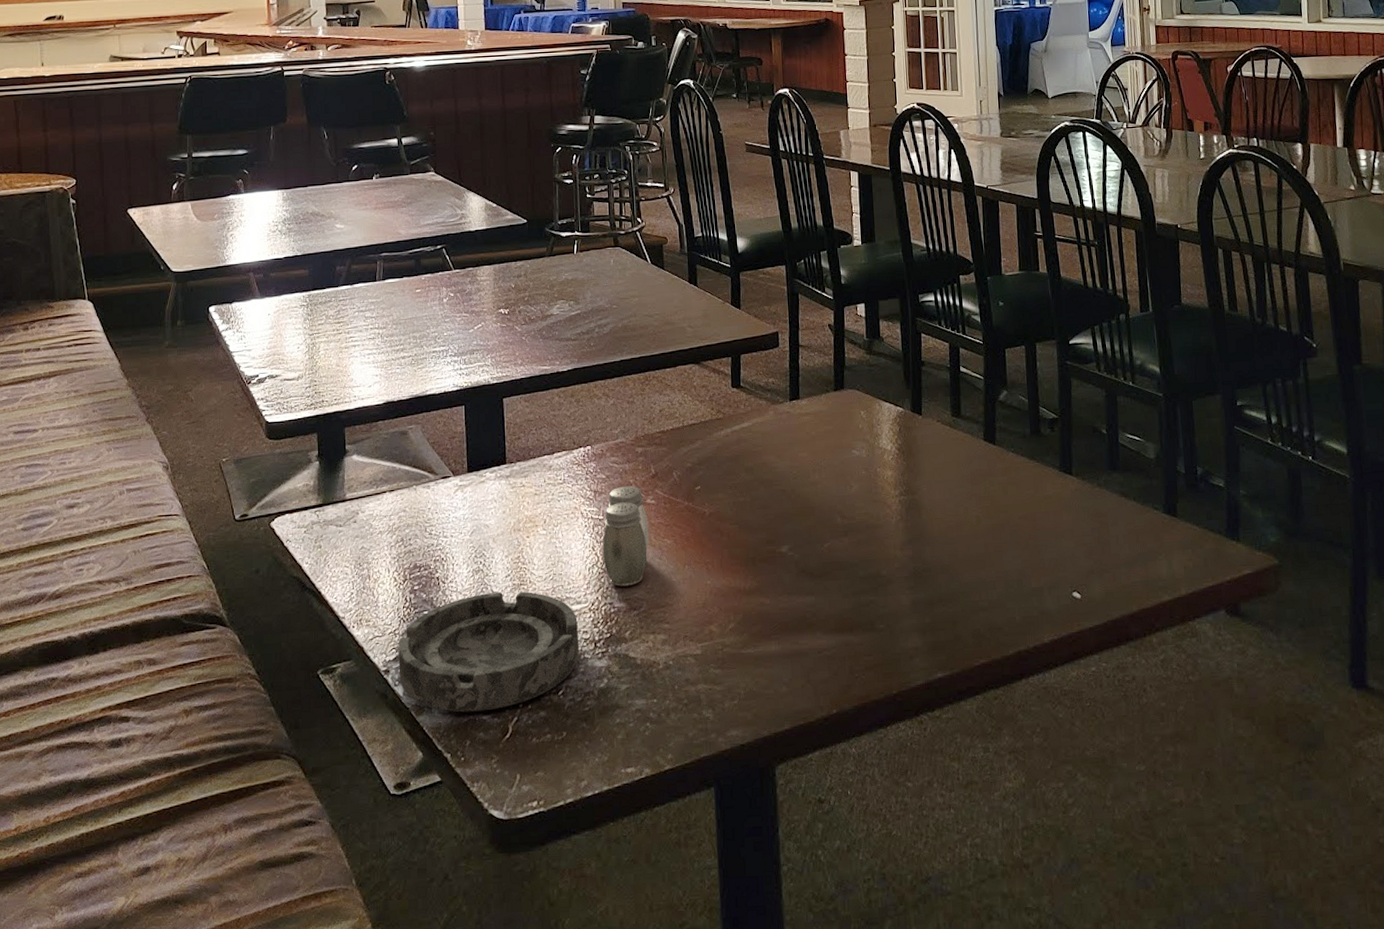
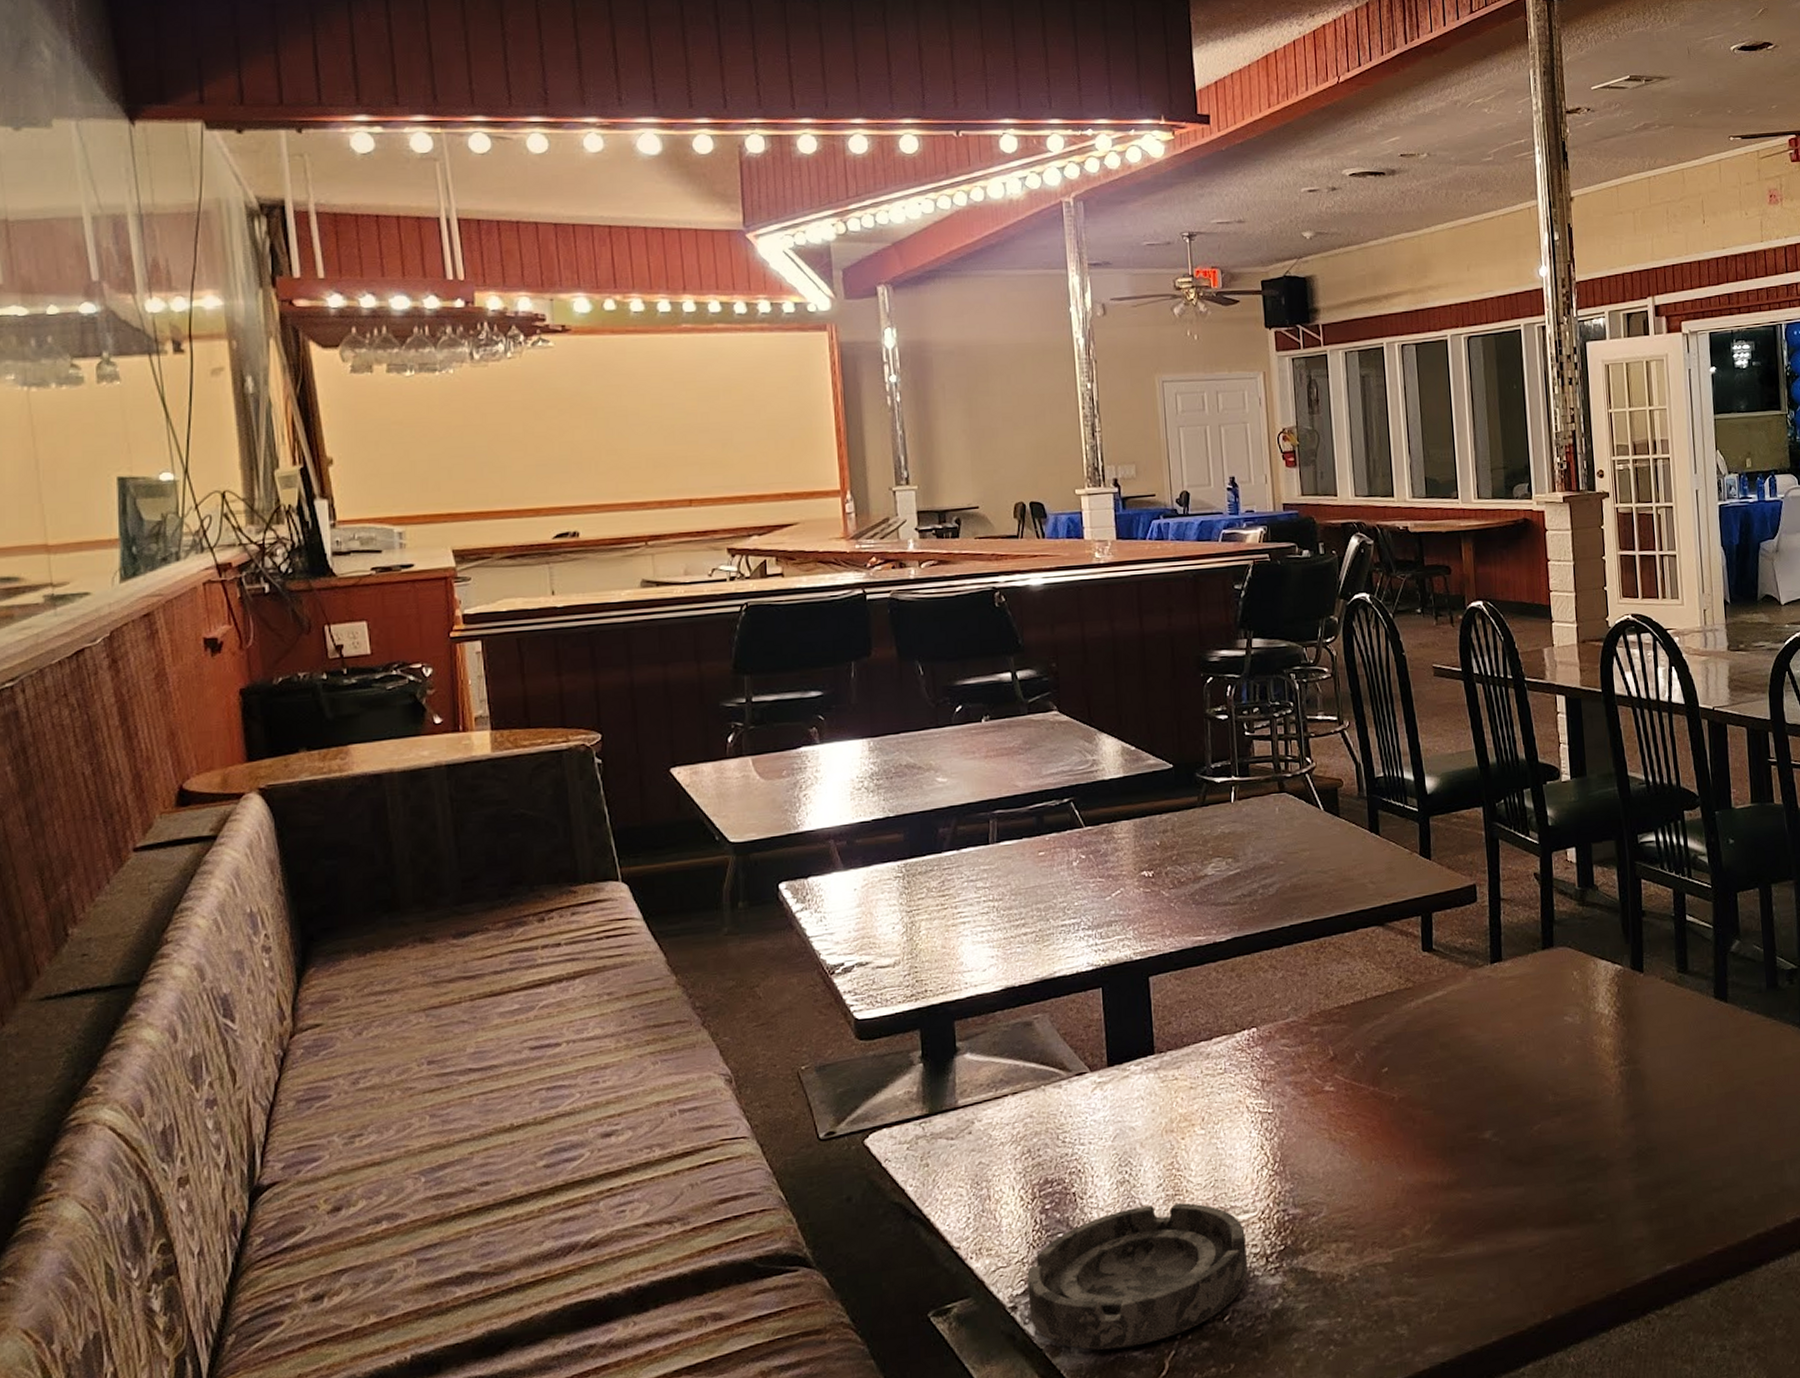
salt and pepper shaker: present [602,485,649,586] -> none [1272,1071,1329,1190]

